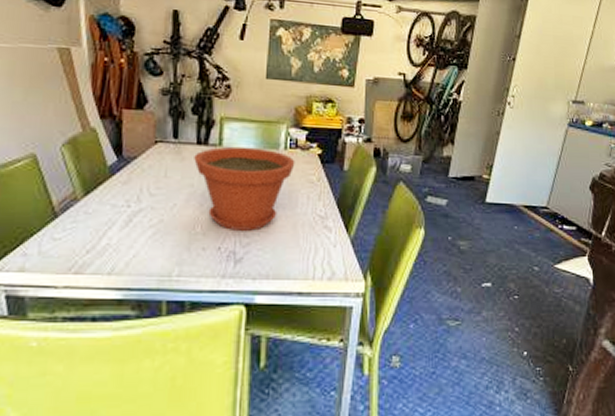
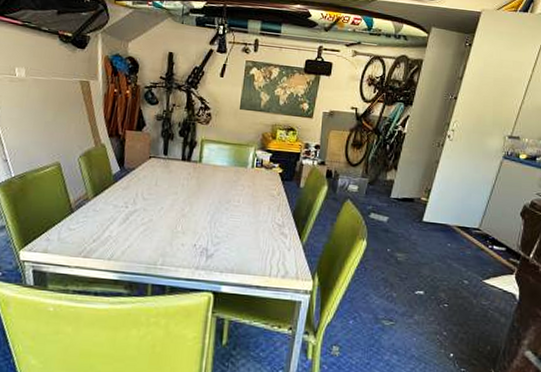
plant pot: present [194,146,295,231] -> none [179,163,260,233]

